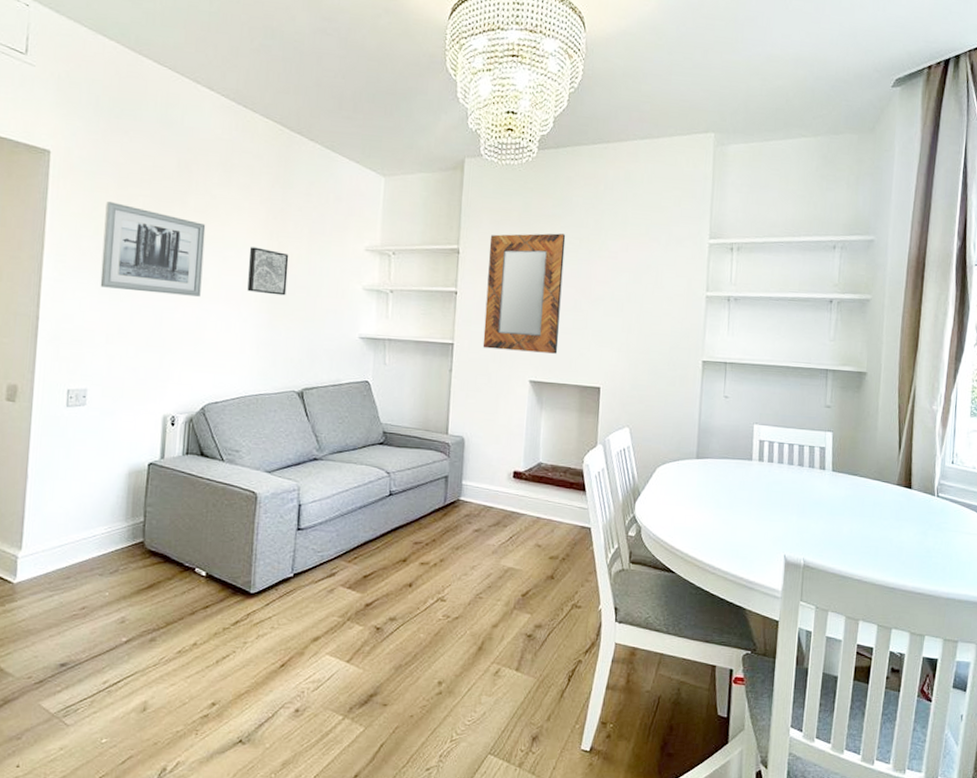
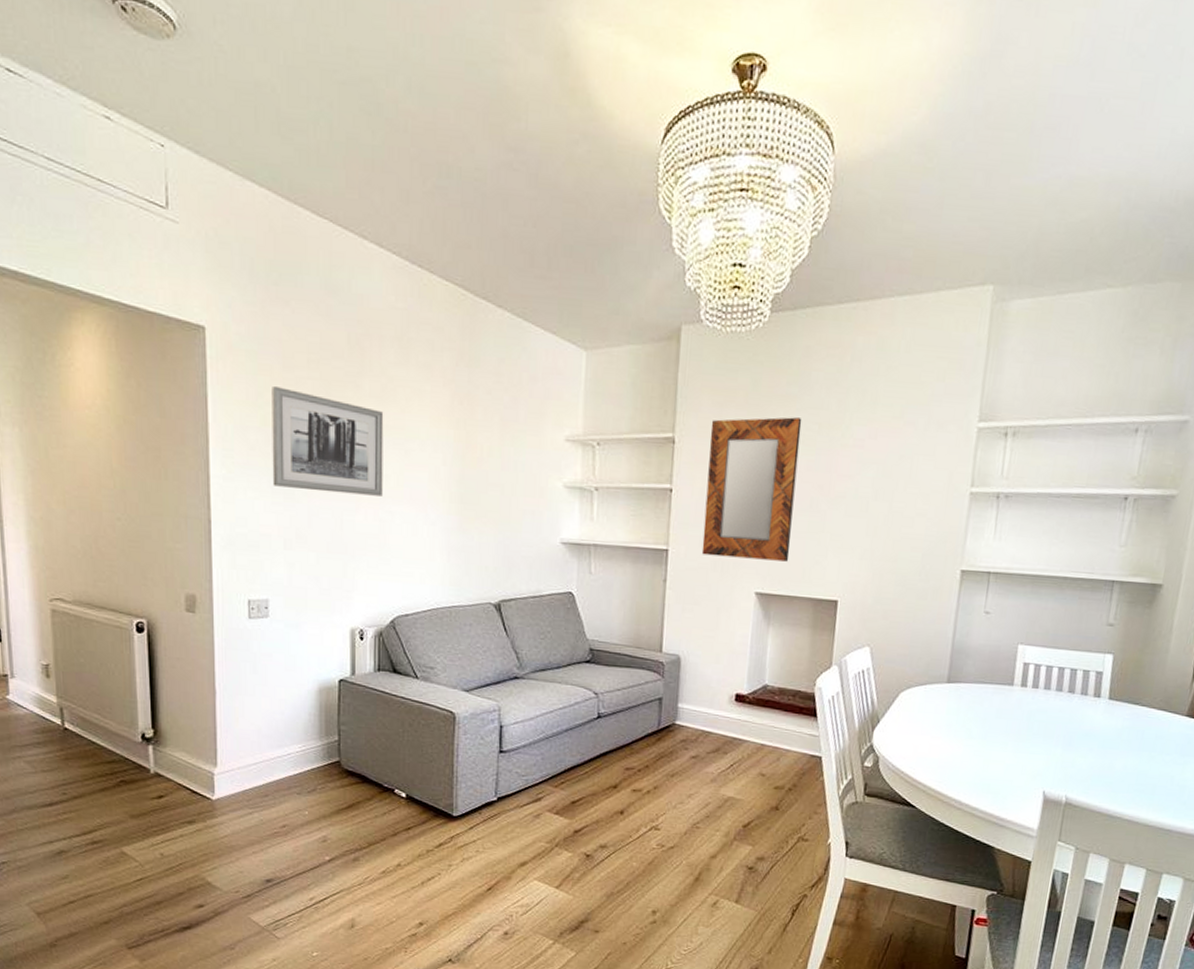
wall art: present [247,247,289,296] -> none [433,438,479,495]

